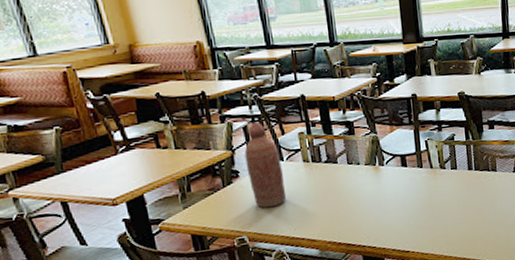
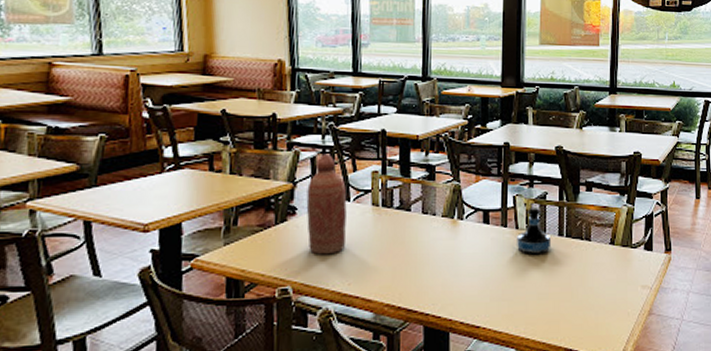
tequila bottle: none [432,148,463,189] -> present [517,208,552,255]

